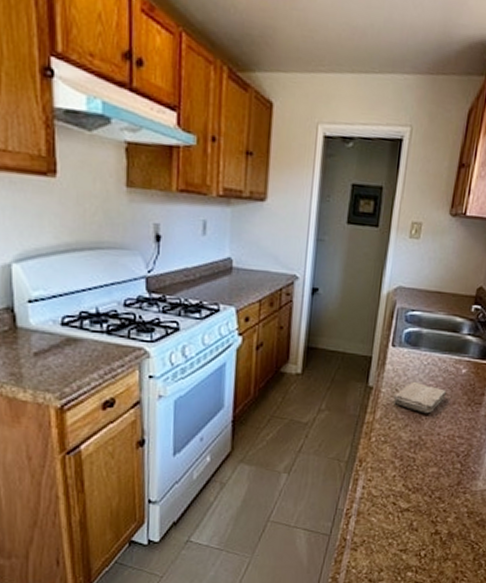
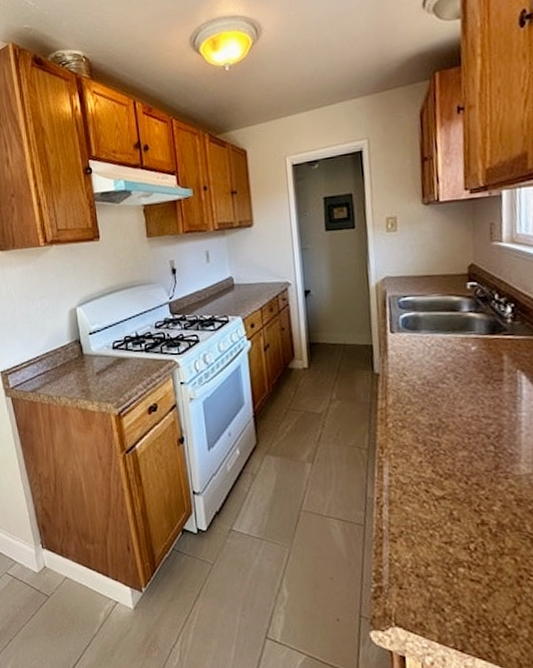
washcloth: present [392,381,447,414] -> none [402,364,460,395]

